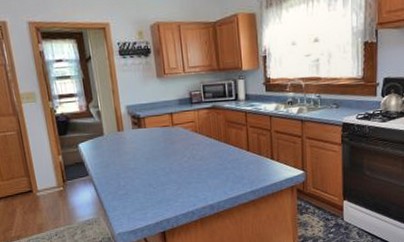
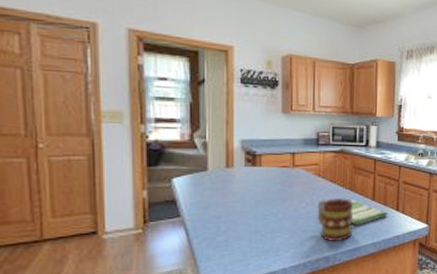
mug: none [197,151,233,192] -> present [317,198,353,242]
dish towel: none [225,150,264,175] -> present [349,198,388,225]

